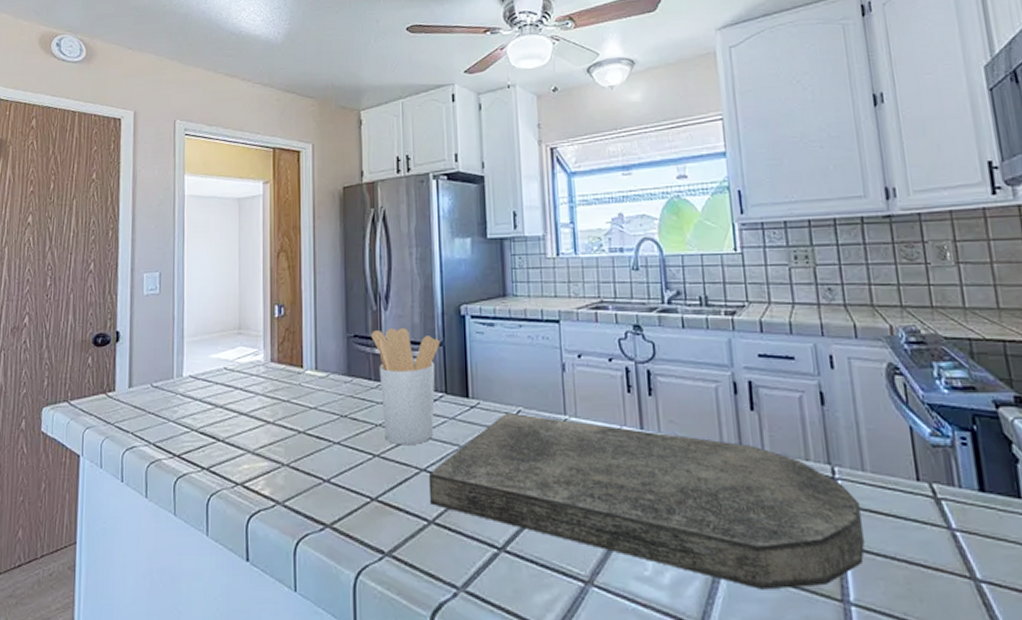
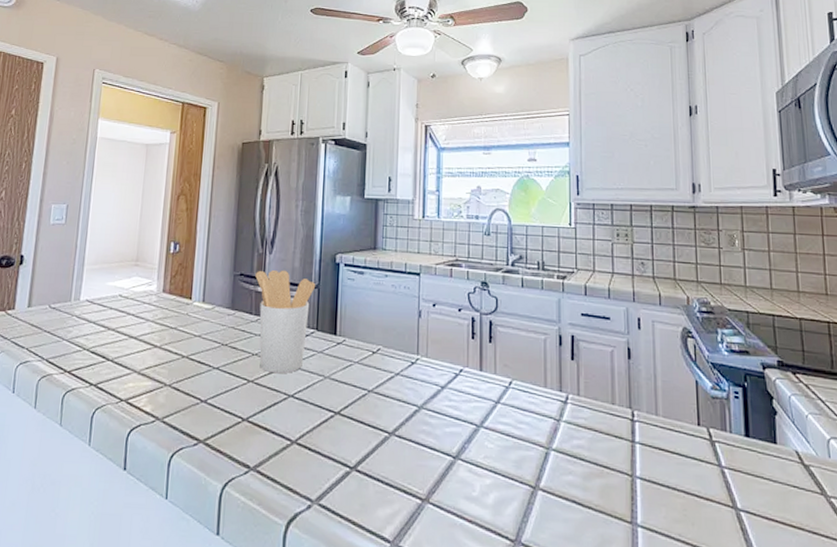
cutting board: present [428,412,864,590] -> none [294,349,652,512]

